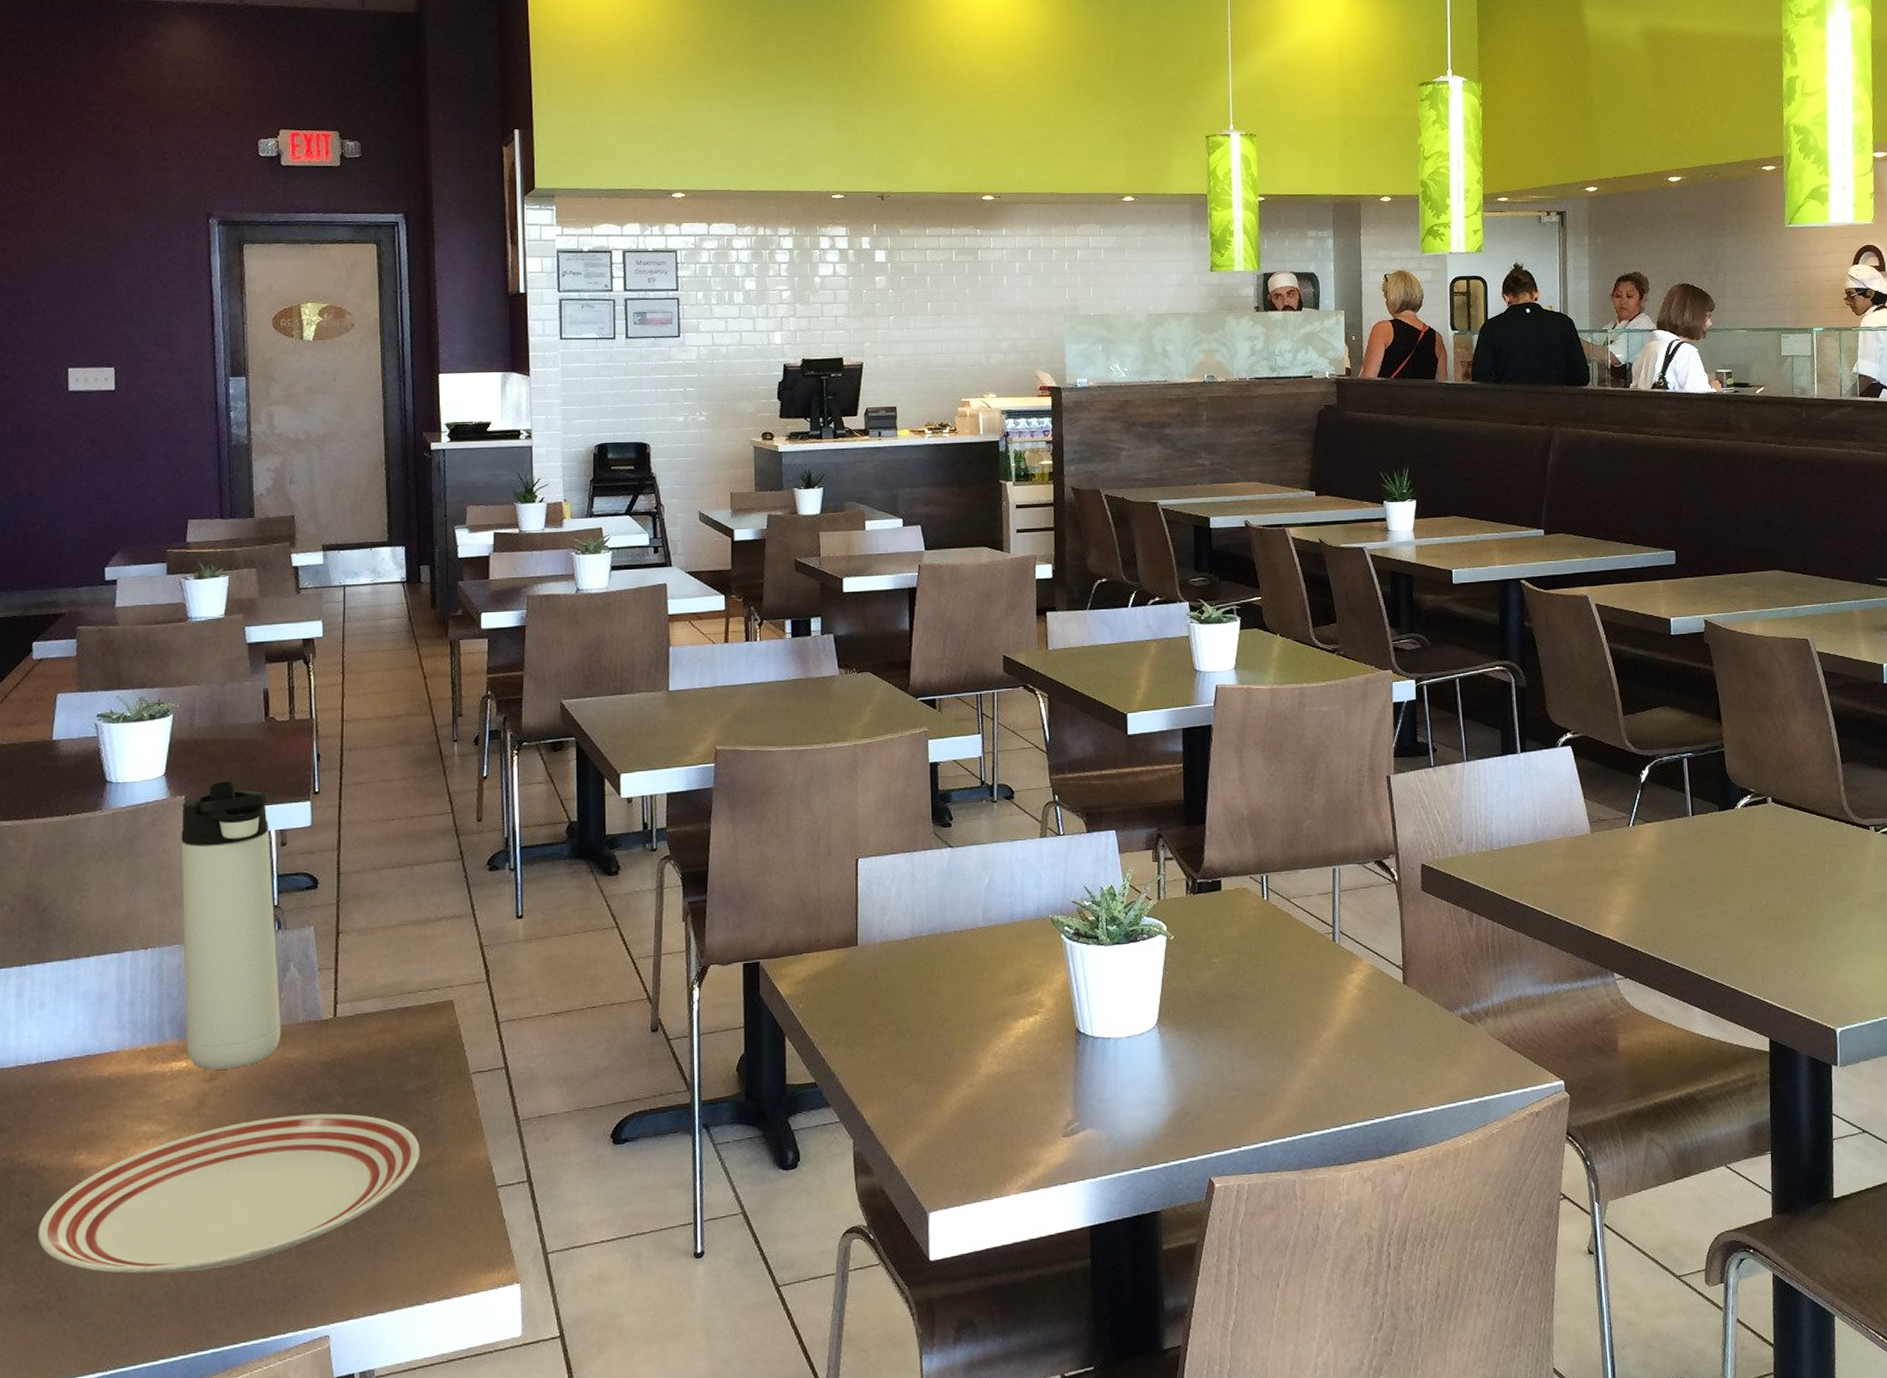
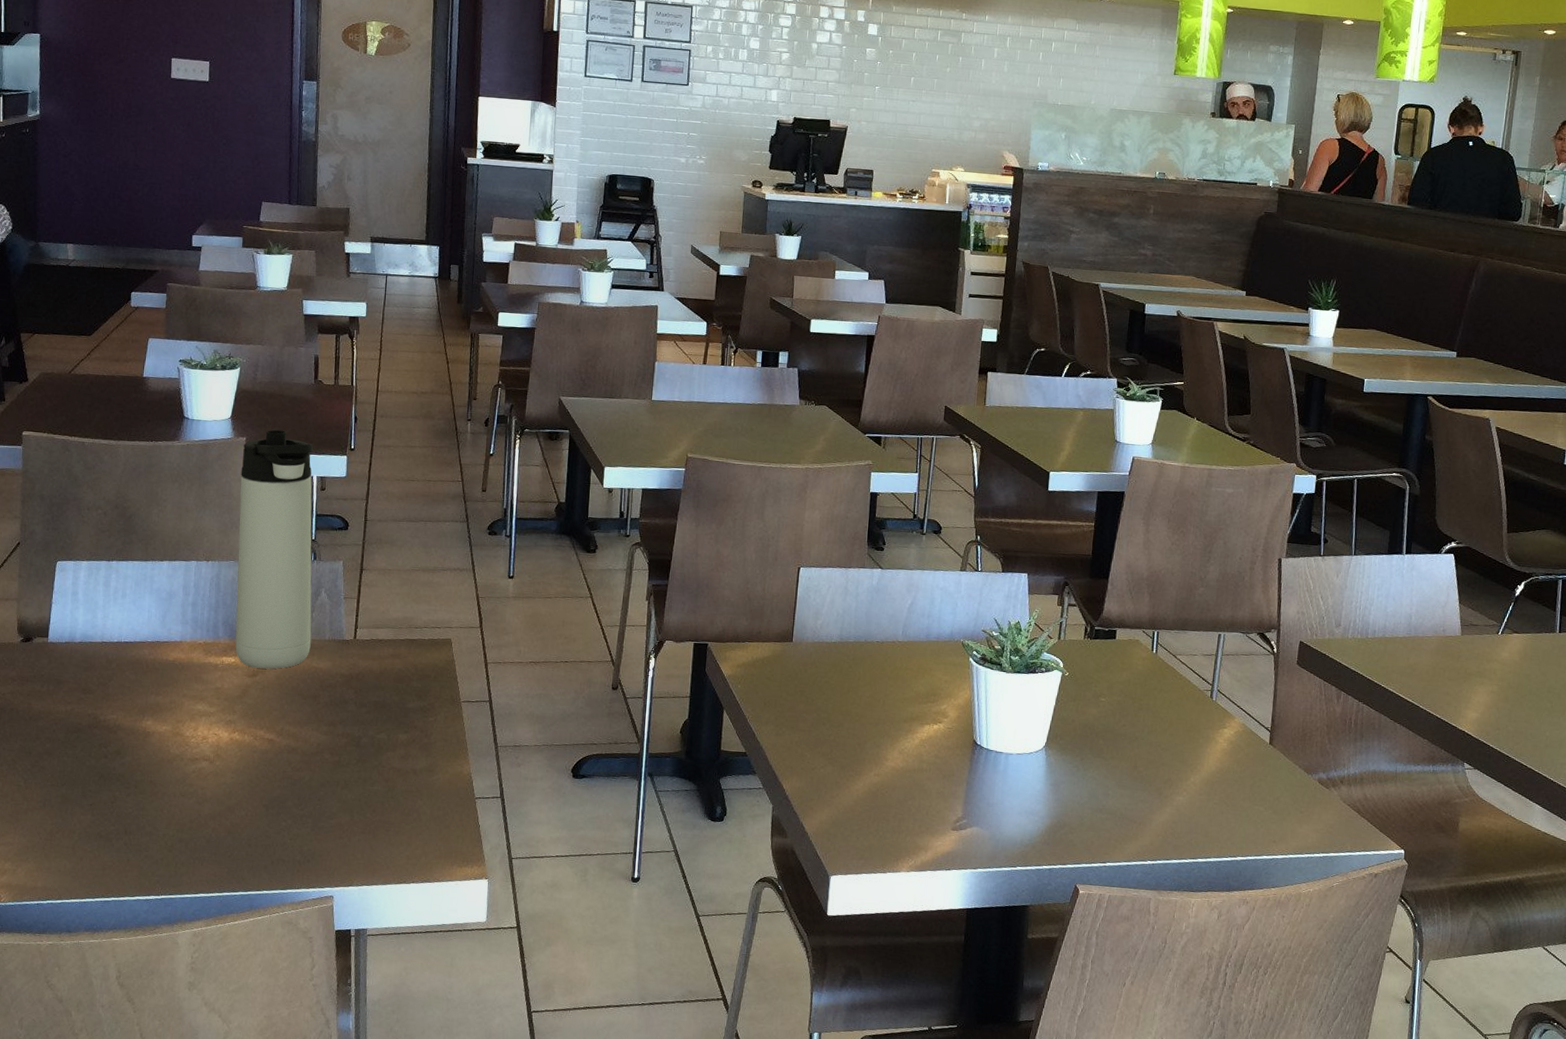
dinner plate: present [38,1113,420,1273] -> none [111,713,416,828]

